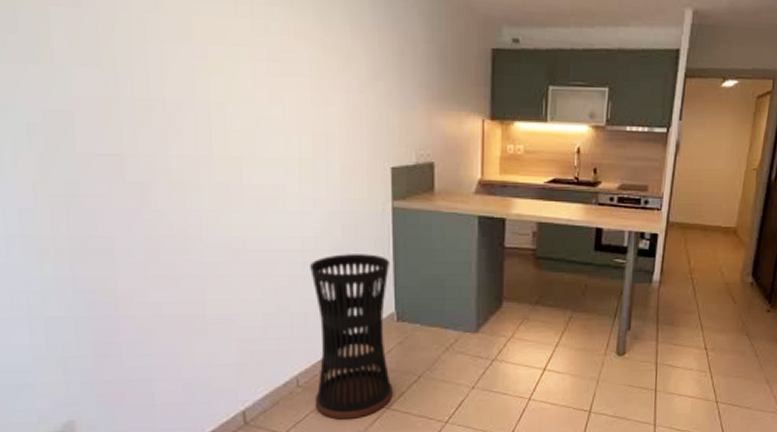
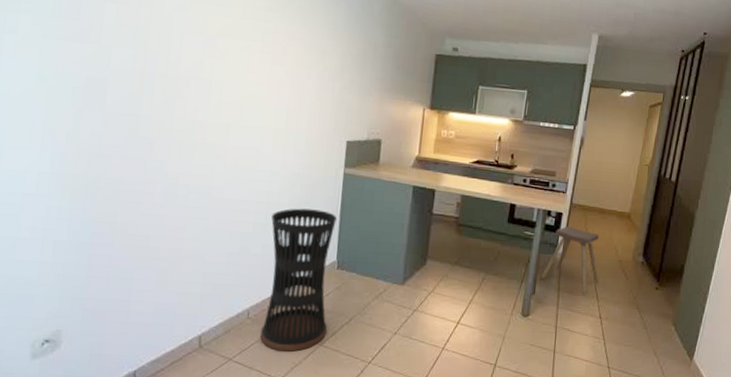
music stool: none [637,249,704,326] -> present [541,226,600,295]

